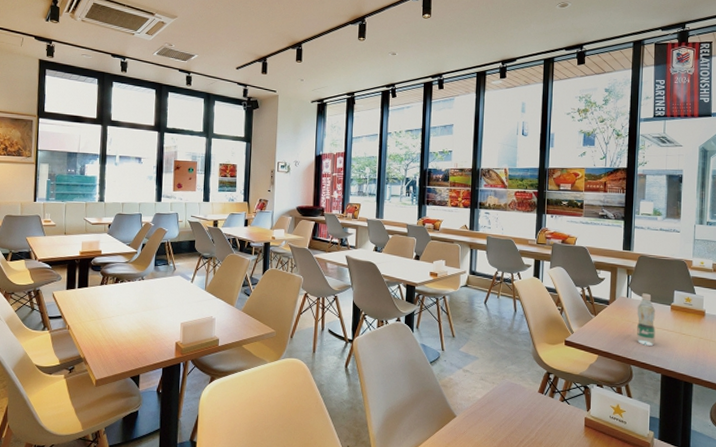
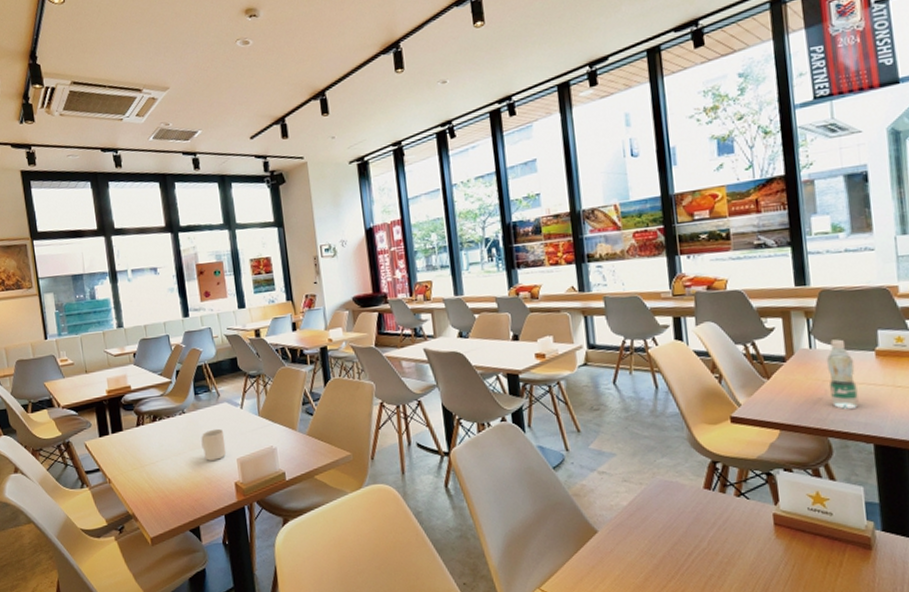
cup: none [153,296,174,322] -> present [201,428,227,461]

